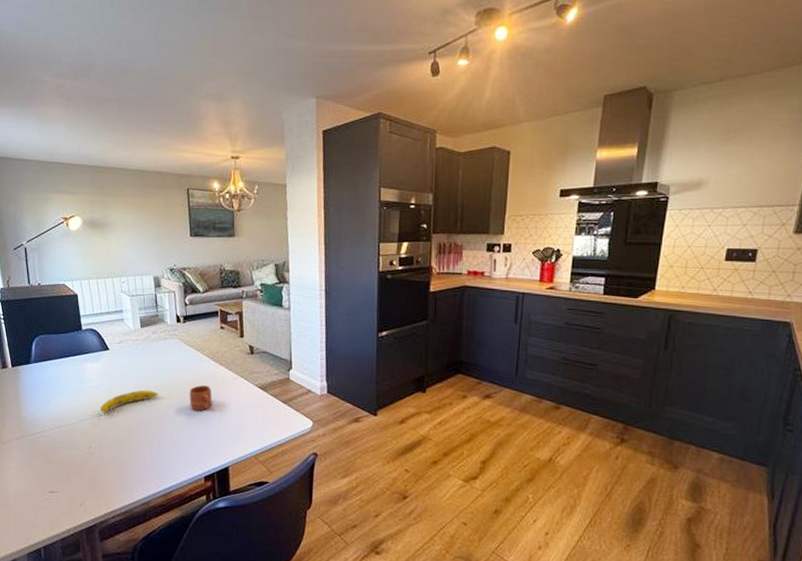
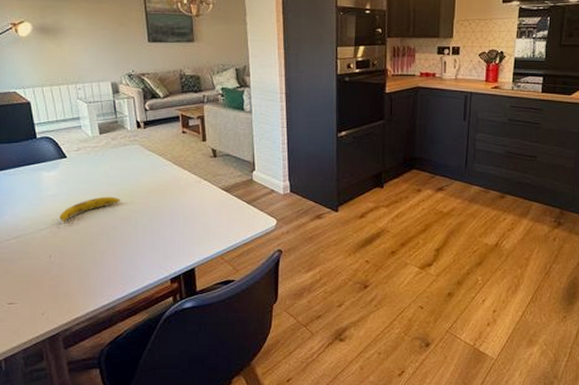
mug: present [189,385,212,411] -> none [152,190,176,215]

